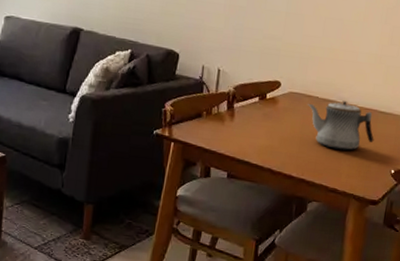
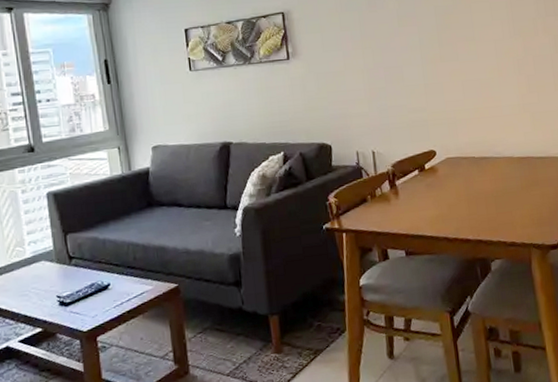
teapot: present [307,101,374,151] -> none [465,155,538,204]

